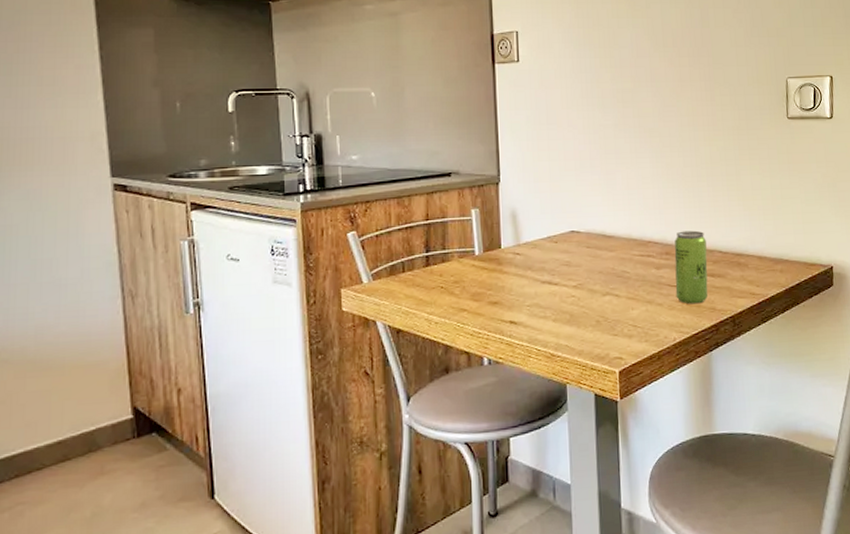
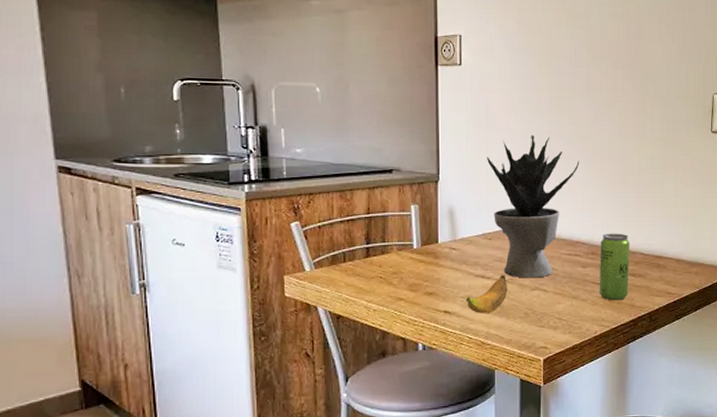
banana: none [532,280,577,323] -> present [466,275,508,313]
potted plant: none [549,129,648,283] -> present [487,134,580,278]

